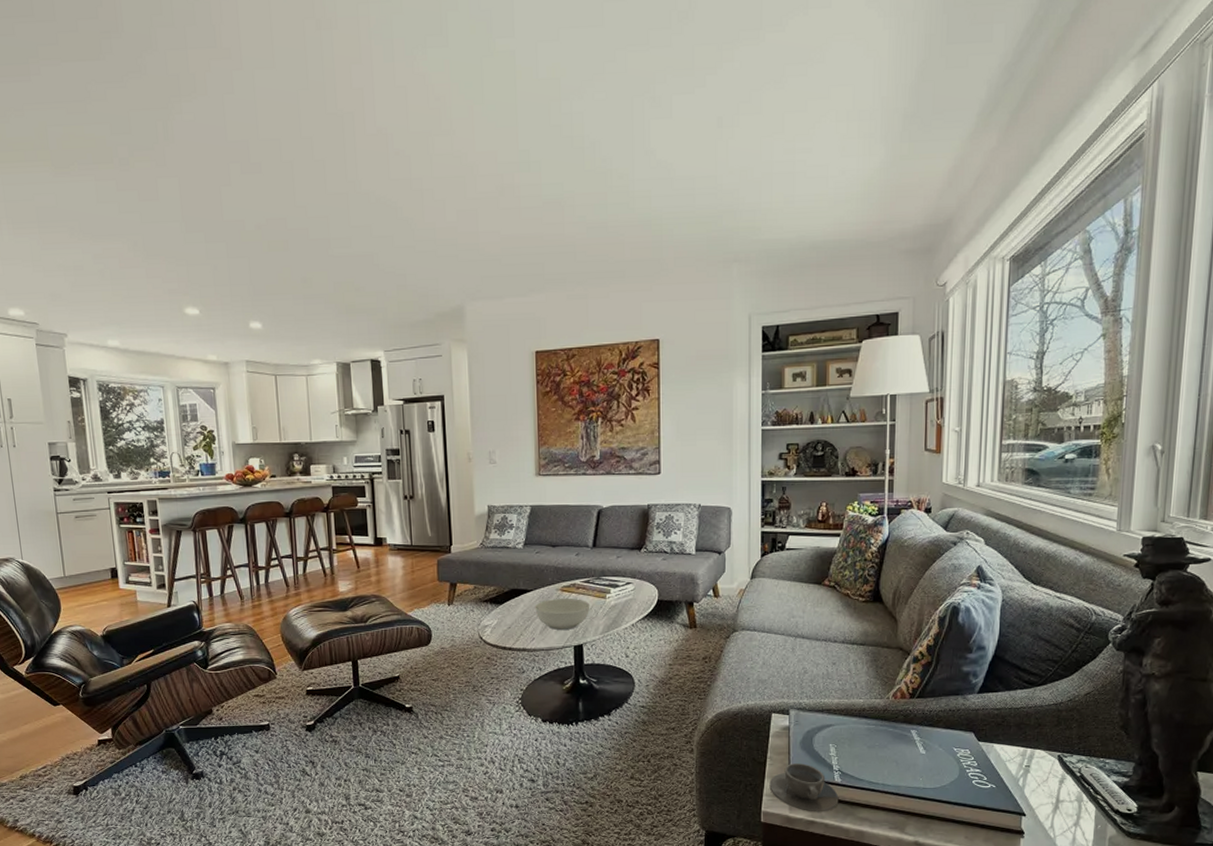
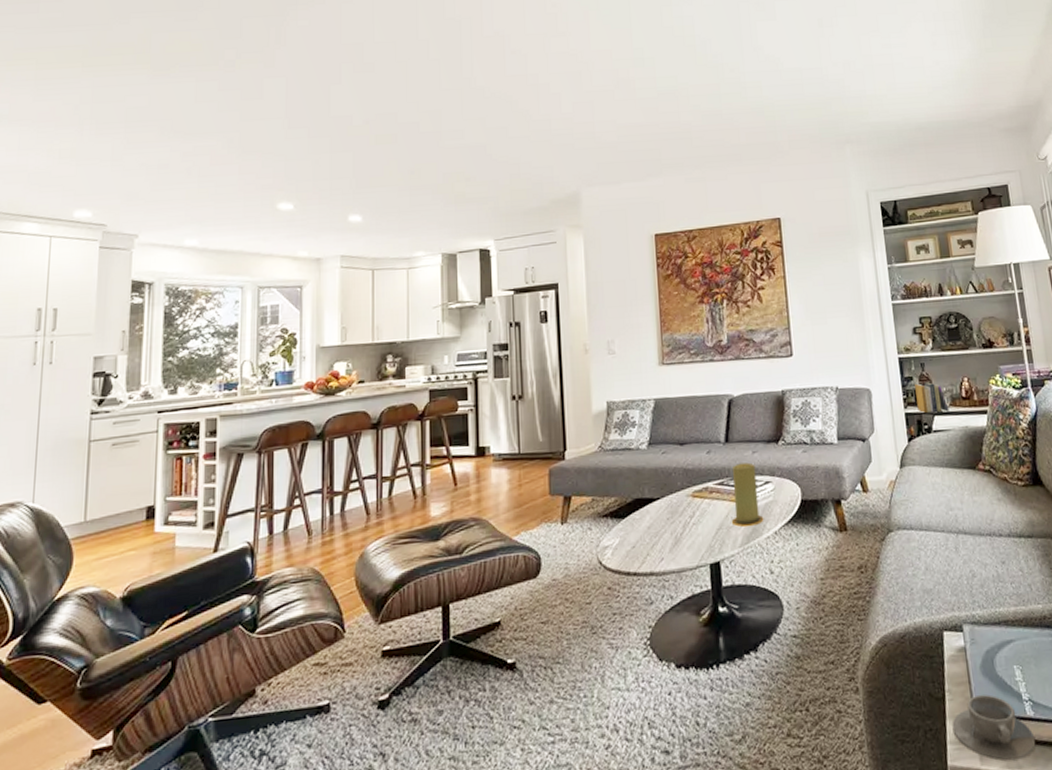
bowl: present [535,598,590,630] -> none [663,504,726,546]
candle: none [596,565,623,618] -> present [732,462,764,527]
books: none [774,505,804,533] -> present [915,382,949,414]

